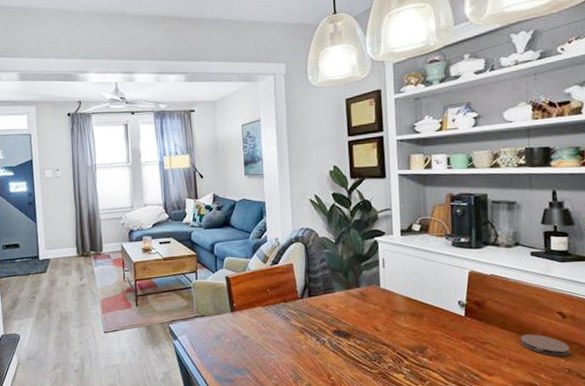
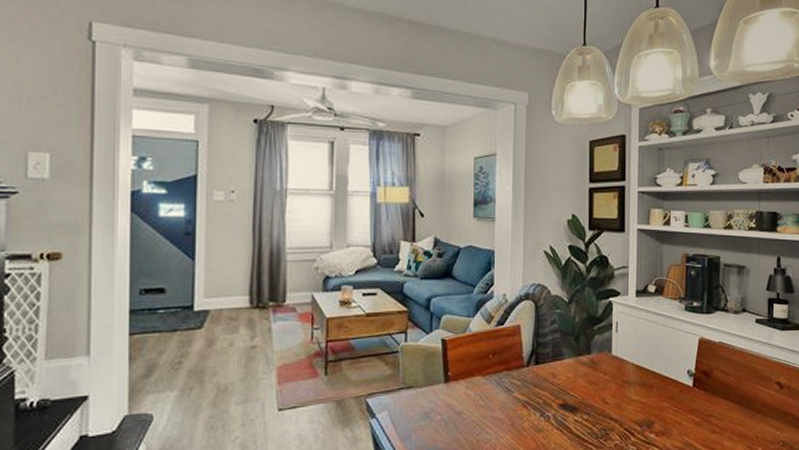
coaster: present [520,334,570,357] -> none [742,405,785,429]

